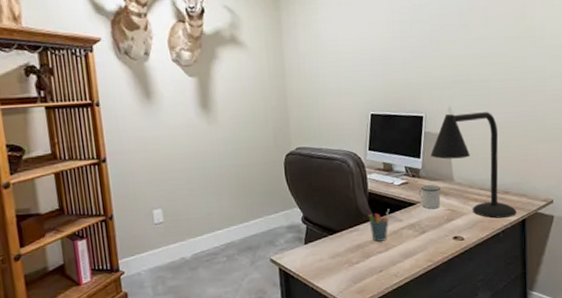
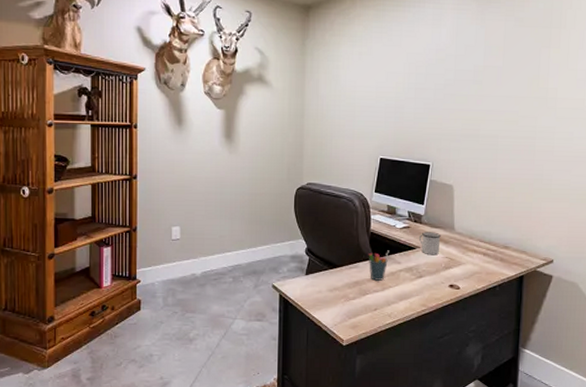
desk lamp: present [431,104,517,218] -> none [434,156,515,272]

